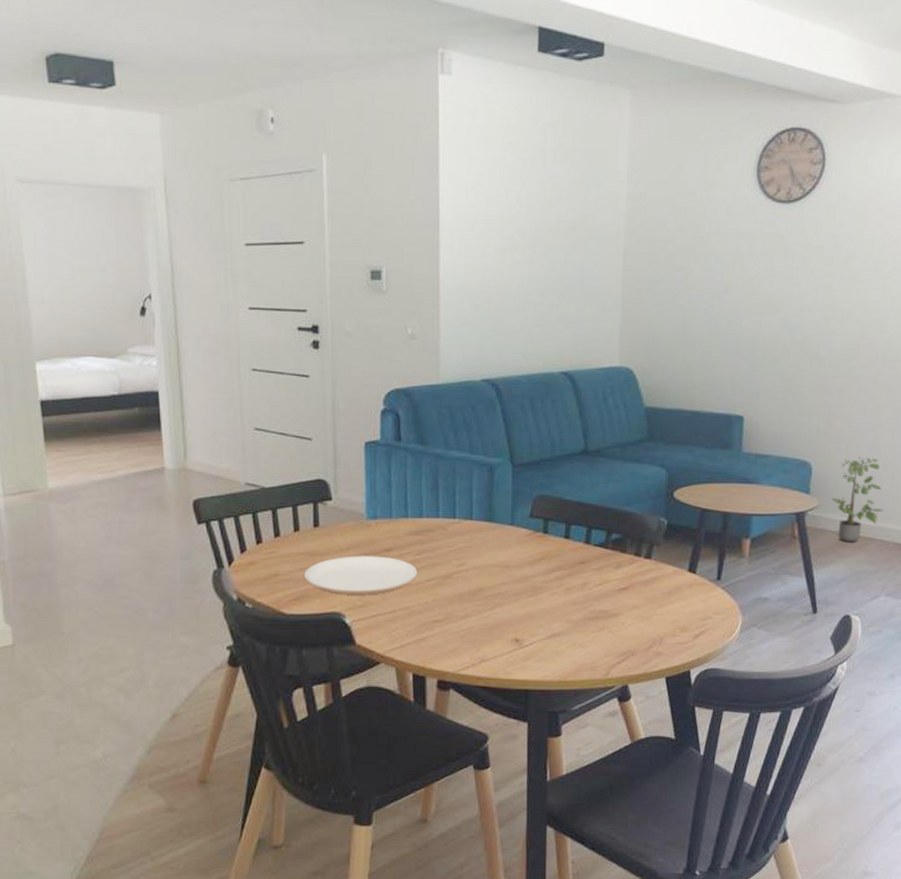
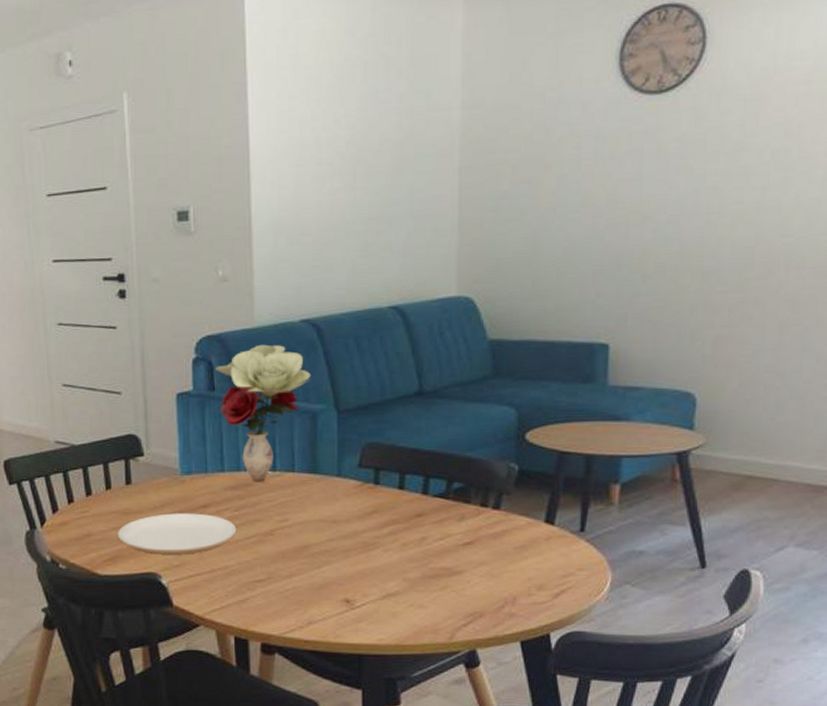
flower bouquet: none [402,400,490,528] -> present [216,344,311,482]
potted plant: present [832,457,884,543] -> none [723,384,790,485]

